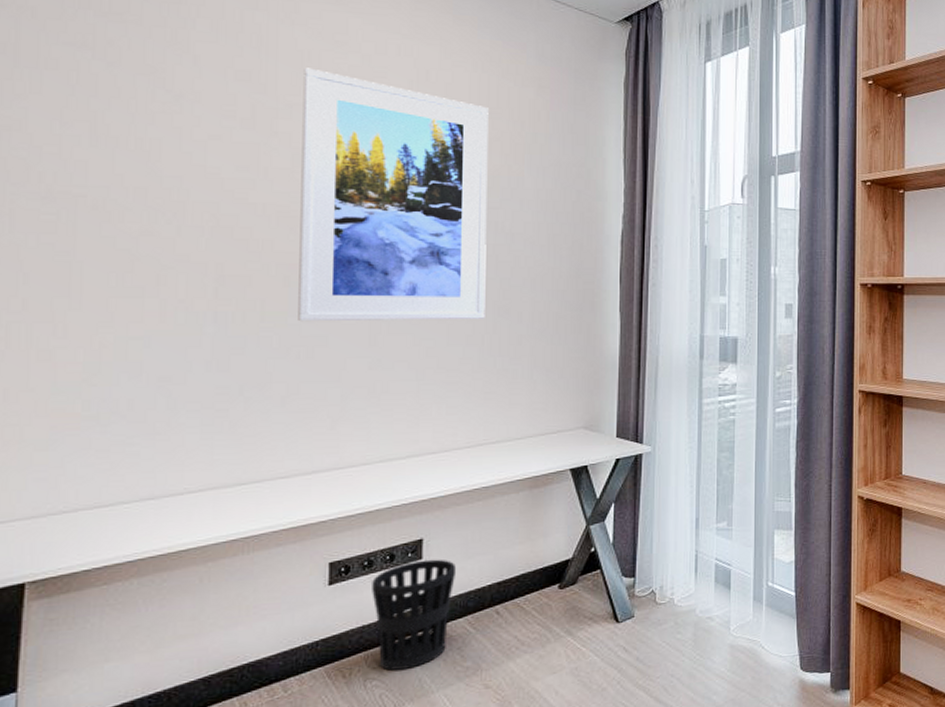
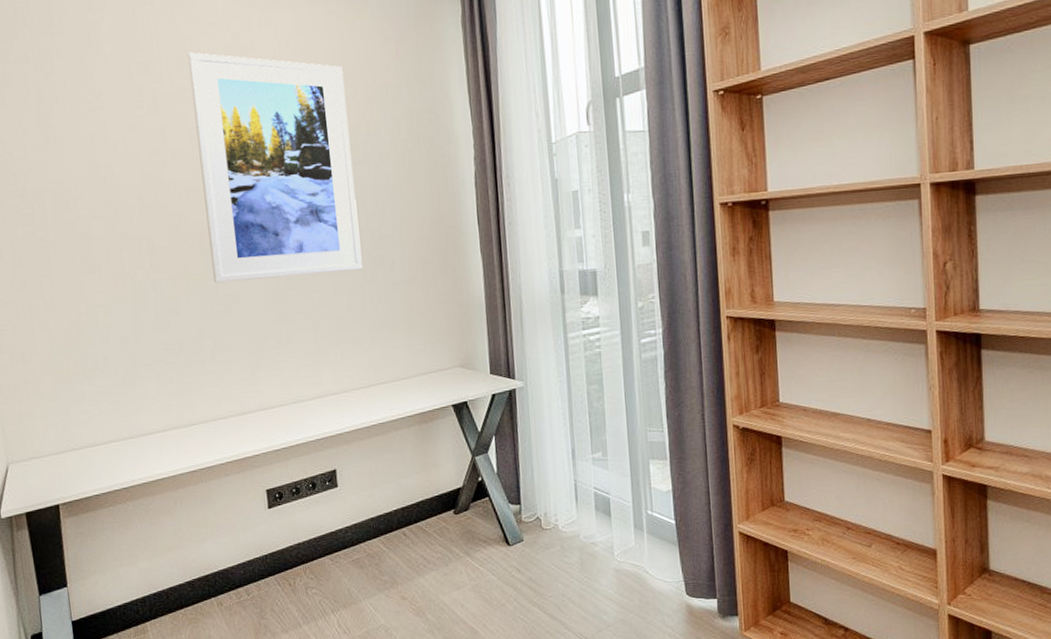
wastebasket: present [372,559,455,671] -> none [301,487,367,581]

